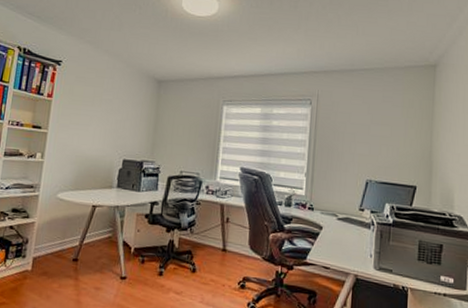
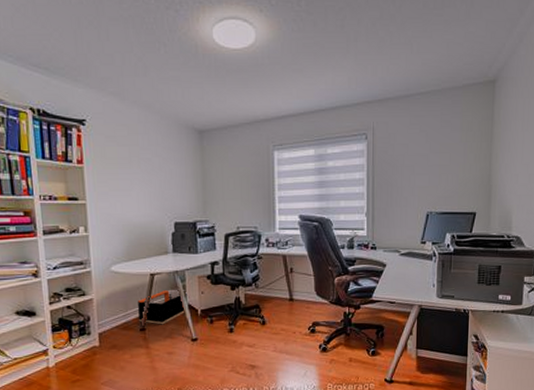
storage bin: none [74,223,124,258] -> present [138,289,187,325]

